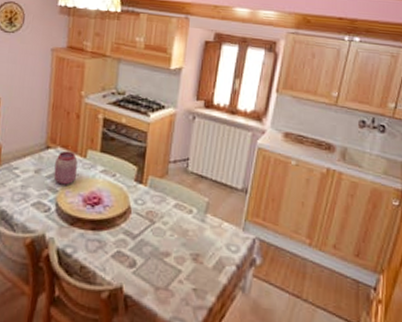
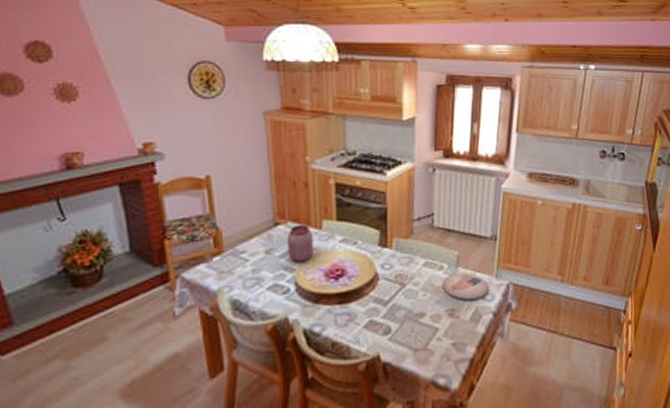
plate: none [190,218,235,248] -> present [442,272,489,300]

